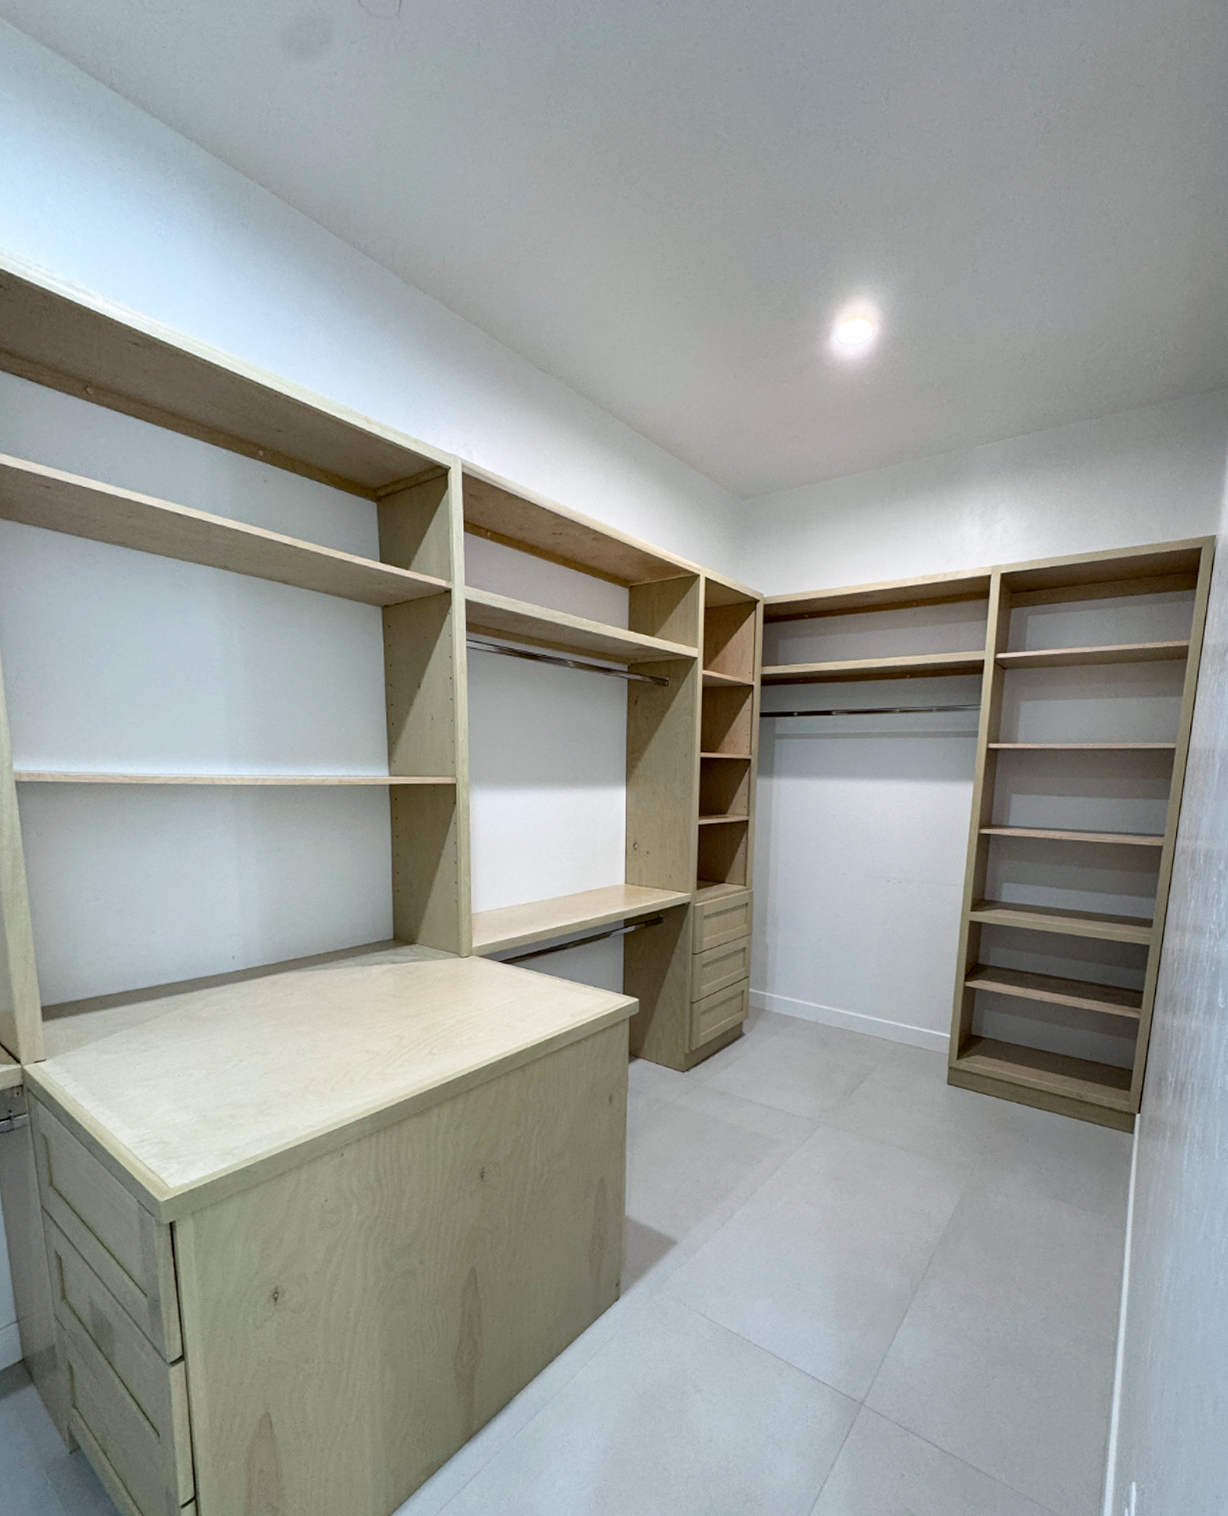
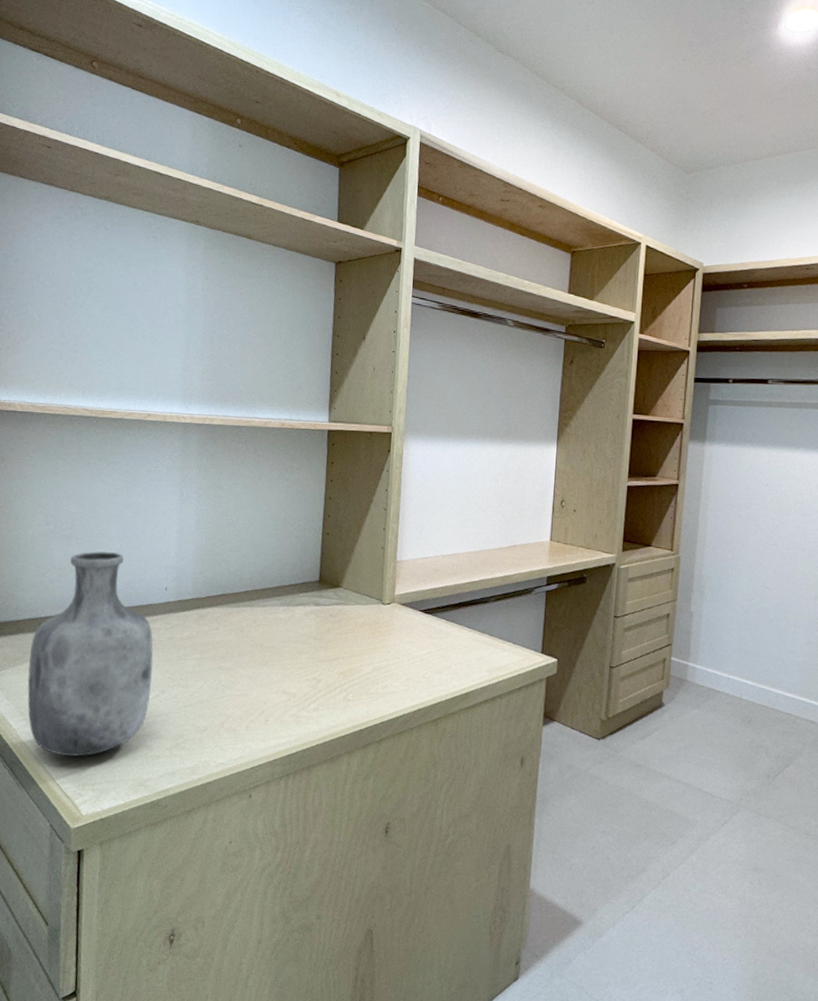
vase: none [94,924,229,1132] -> present [27,551,153,757]

